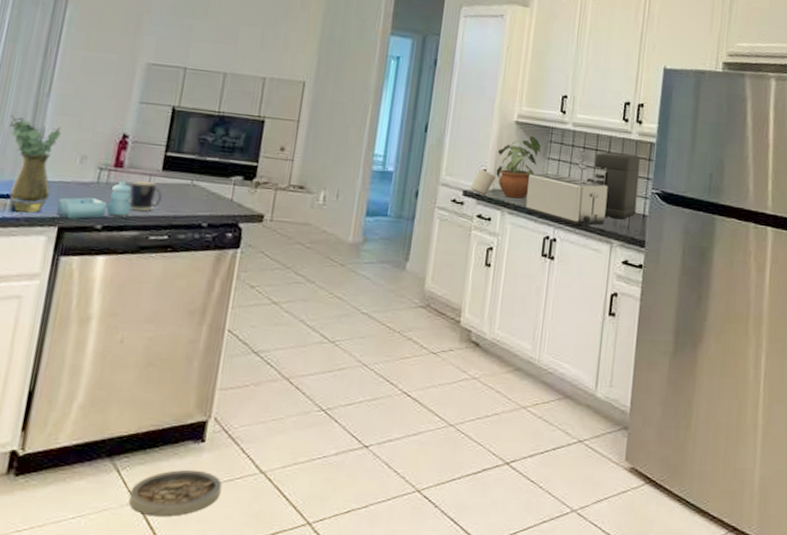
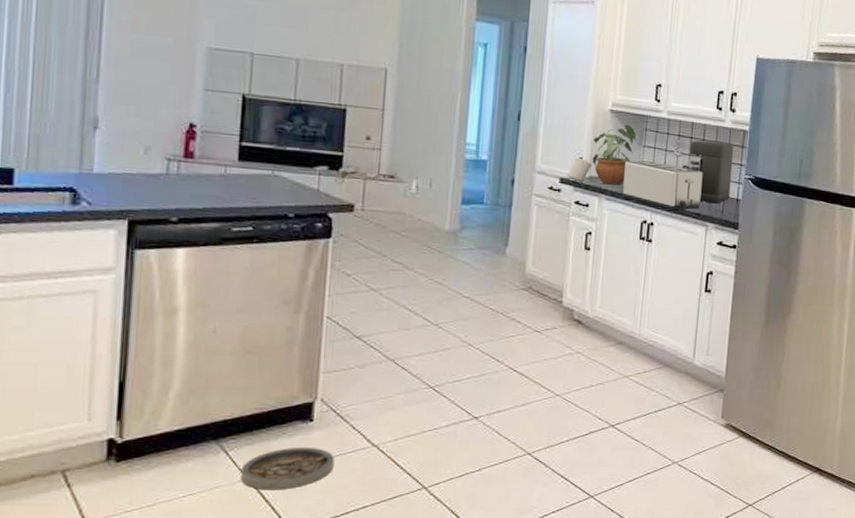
vase: present [9,115,62,213] -> none [55,103,118,206]
soap dispenser: present [56,181,132,220] -> none [124,172,209,212]
mug: present [129,180,162,212] -> none [205,171,241,203]

